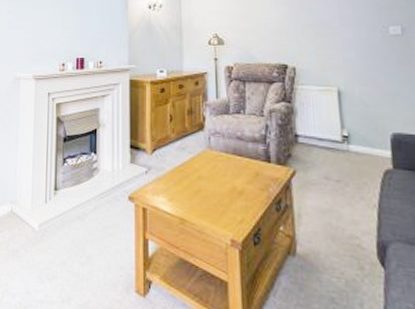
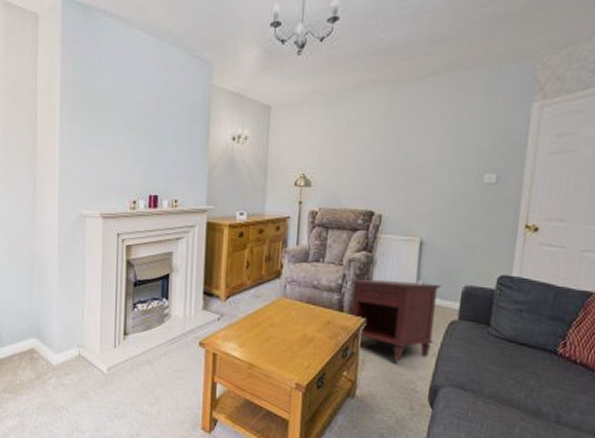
nightstand: none [274,129,372,213] -> present [350,279,442,360]

